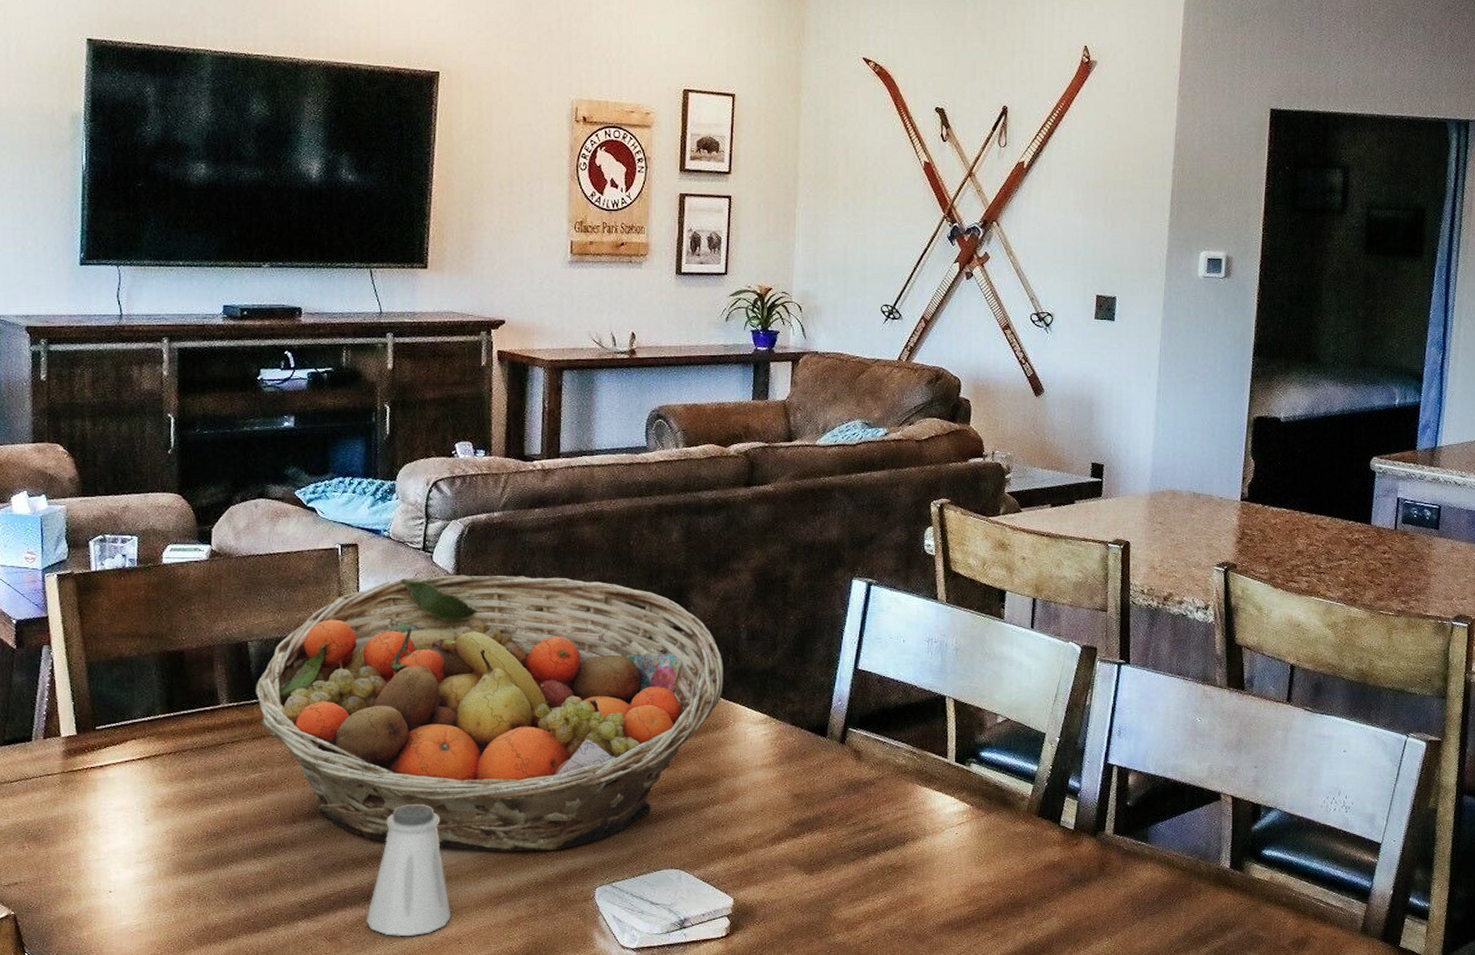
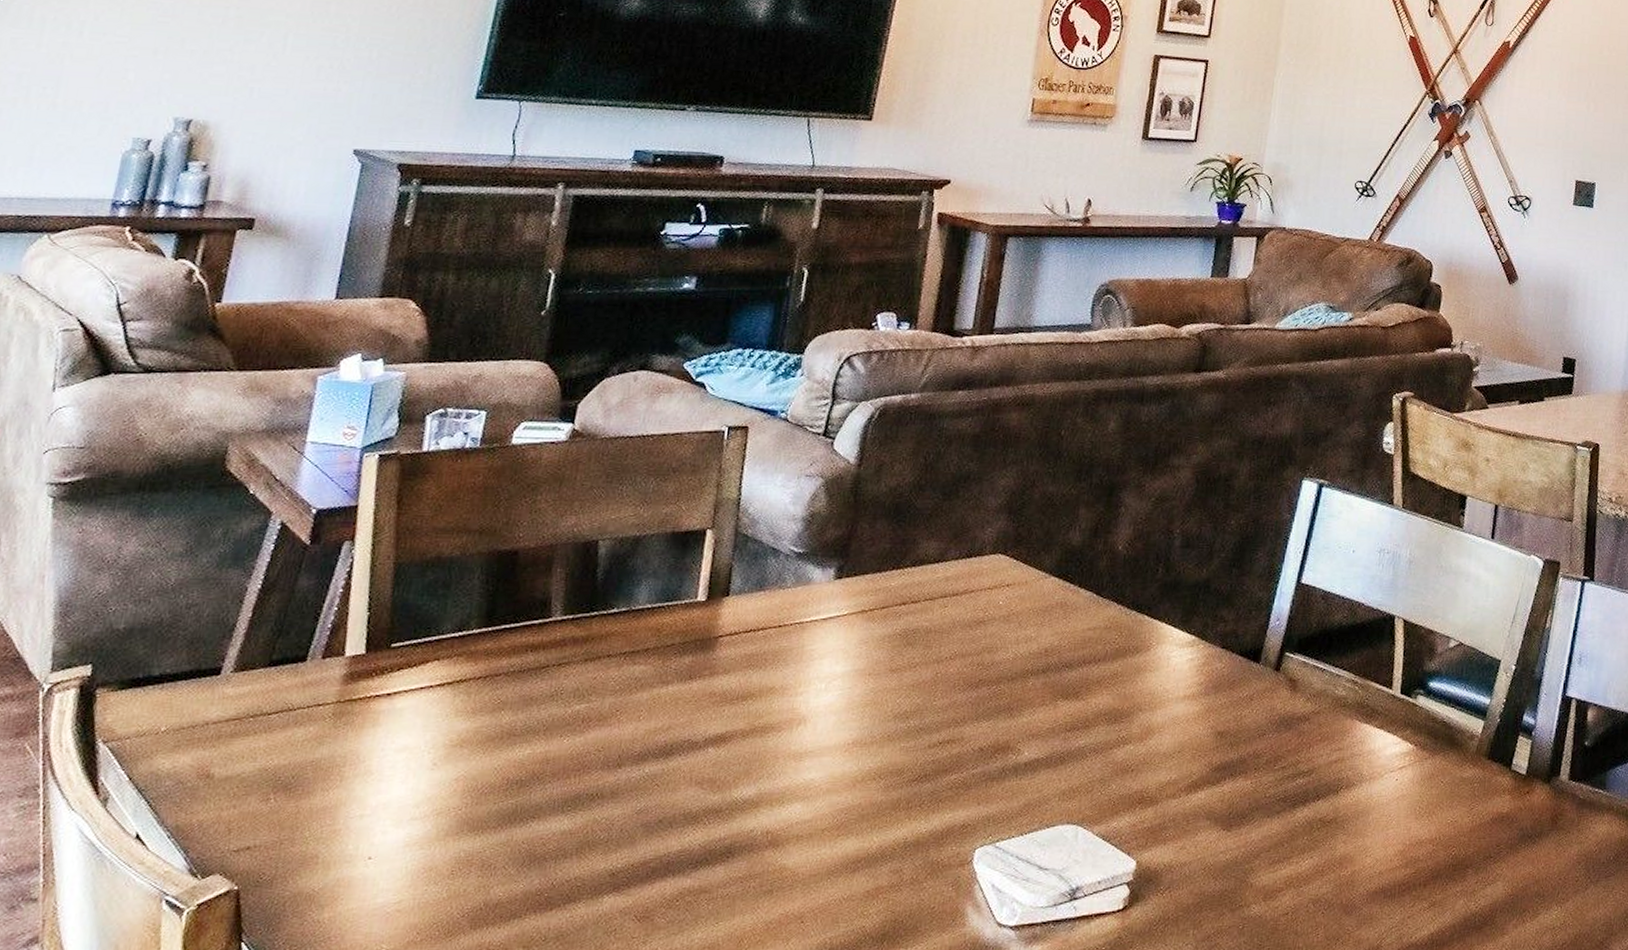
fruit basket: present [255,575,724,852] -> none [597,465,1152,804]
saltshaker: present [366,803,452,937] -> none [689,743,799,915]

